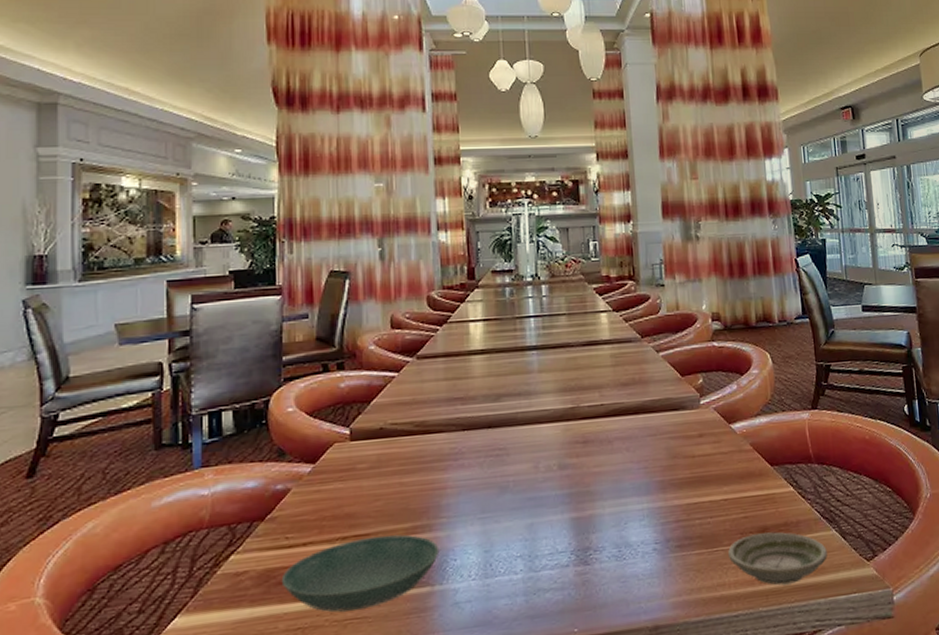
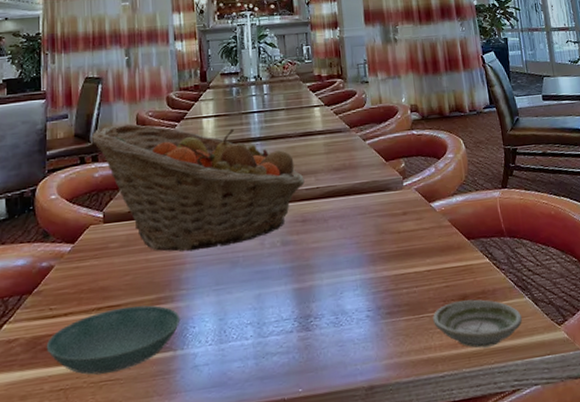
fruit basket: none [336,326,587,475] -> present [91,123,305,252]

